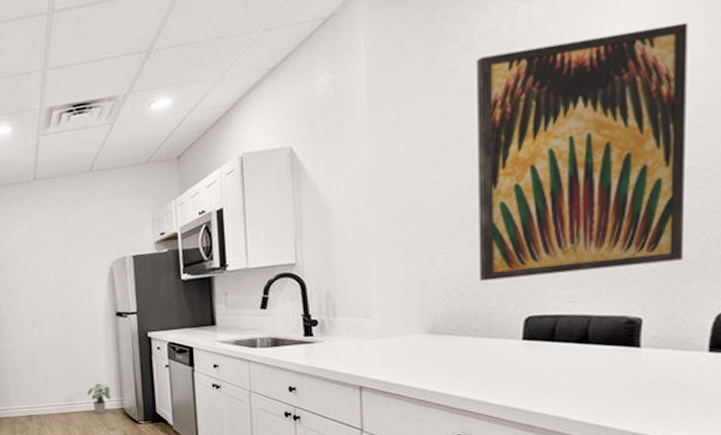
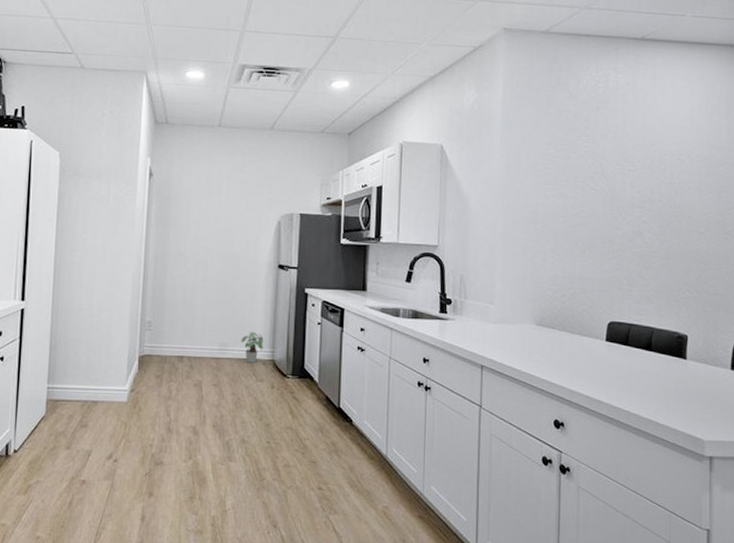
wall art: present [477,22,688,281] -> none [577,106,716,292]

